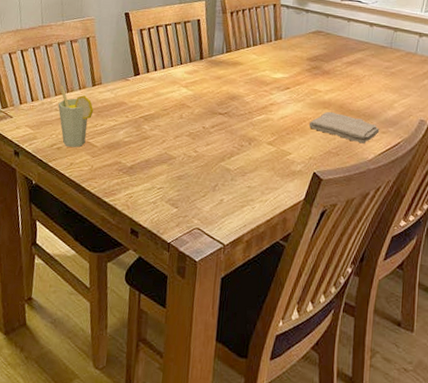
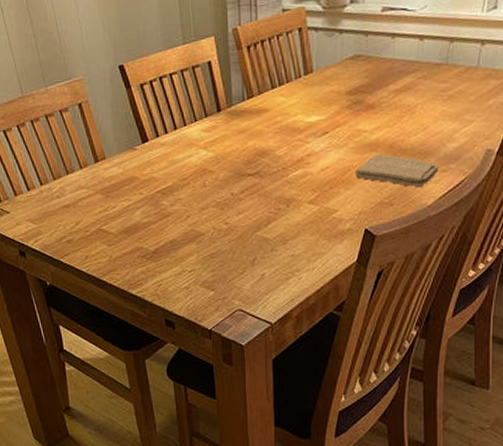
cup: present [58,85,94,147] -> none [57,167,102,238]

